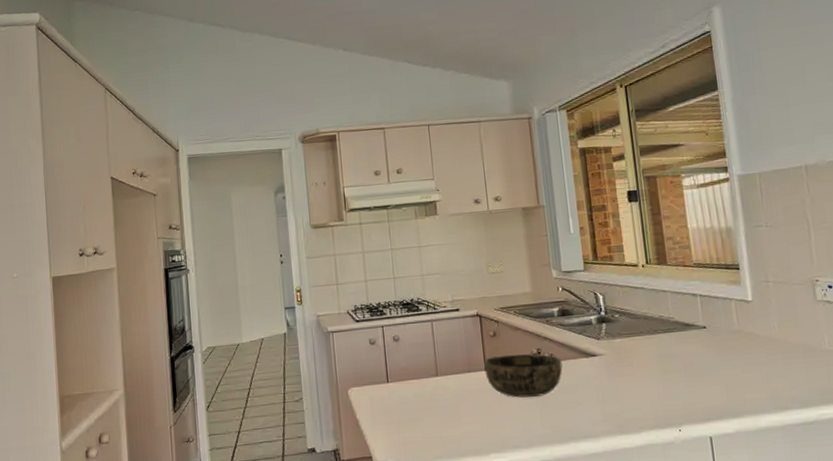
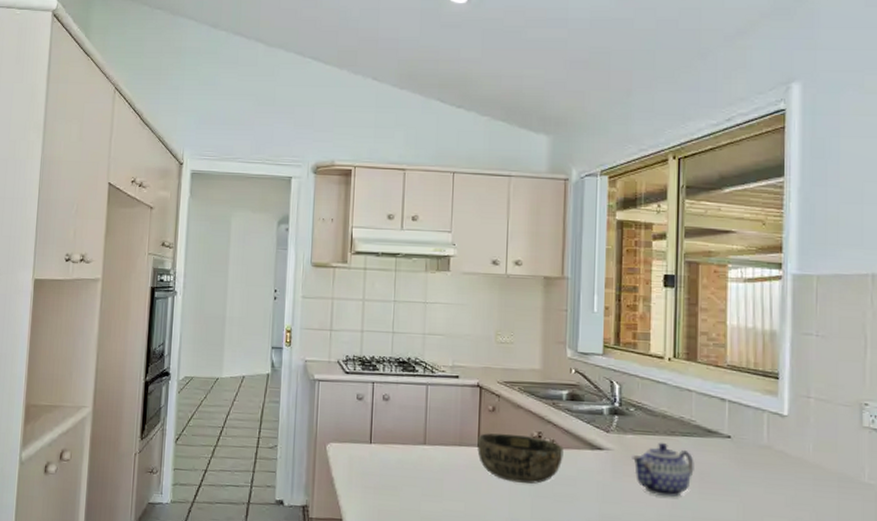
teapot: none [622,341,679,390] -> present [632,442,694,498]

